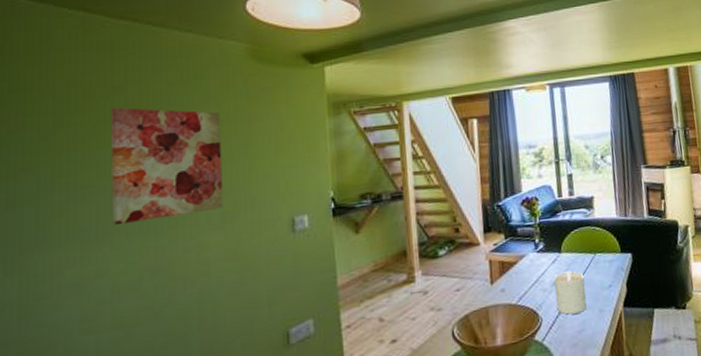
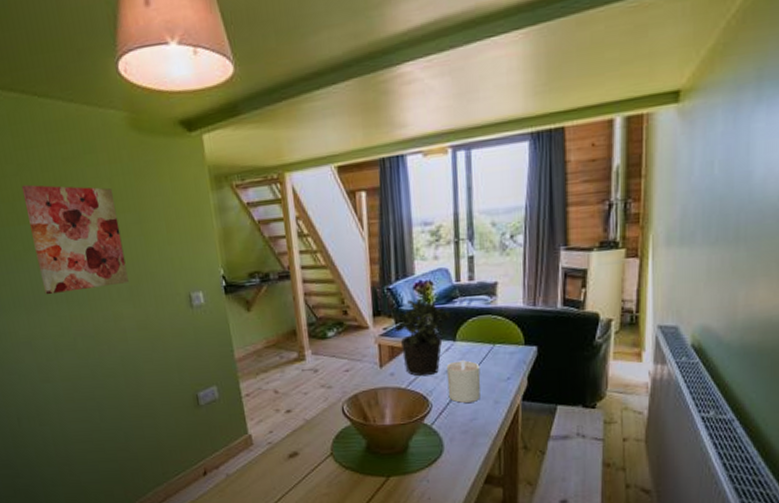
potted plant: none [504,209,555,291] -> present [394,294,451,377]

